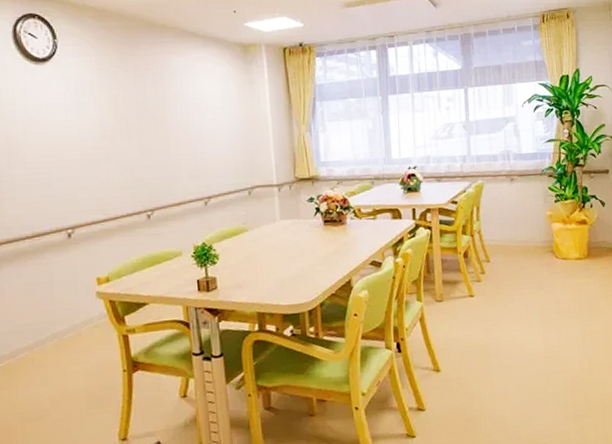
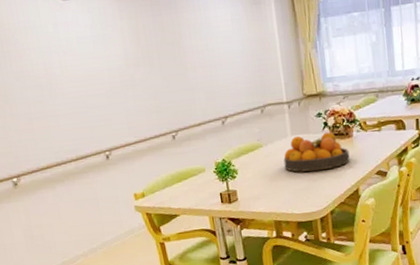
fruit bowl: none [270,218,343,260] -> present [283,132,350,172]

